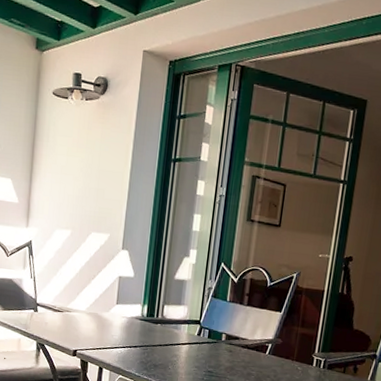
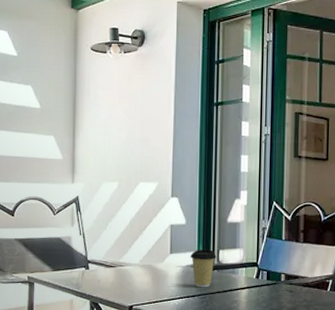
coffee cup: none [135,302,161,340] -> present [190,249,216,288]

